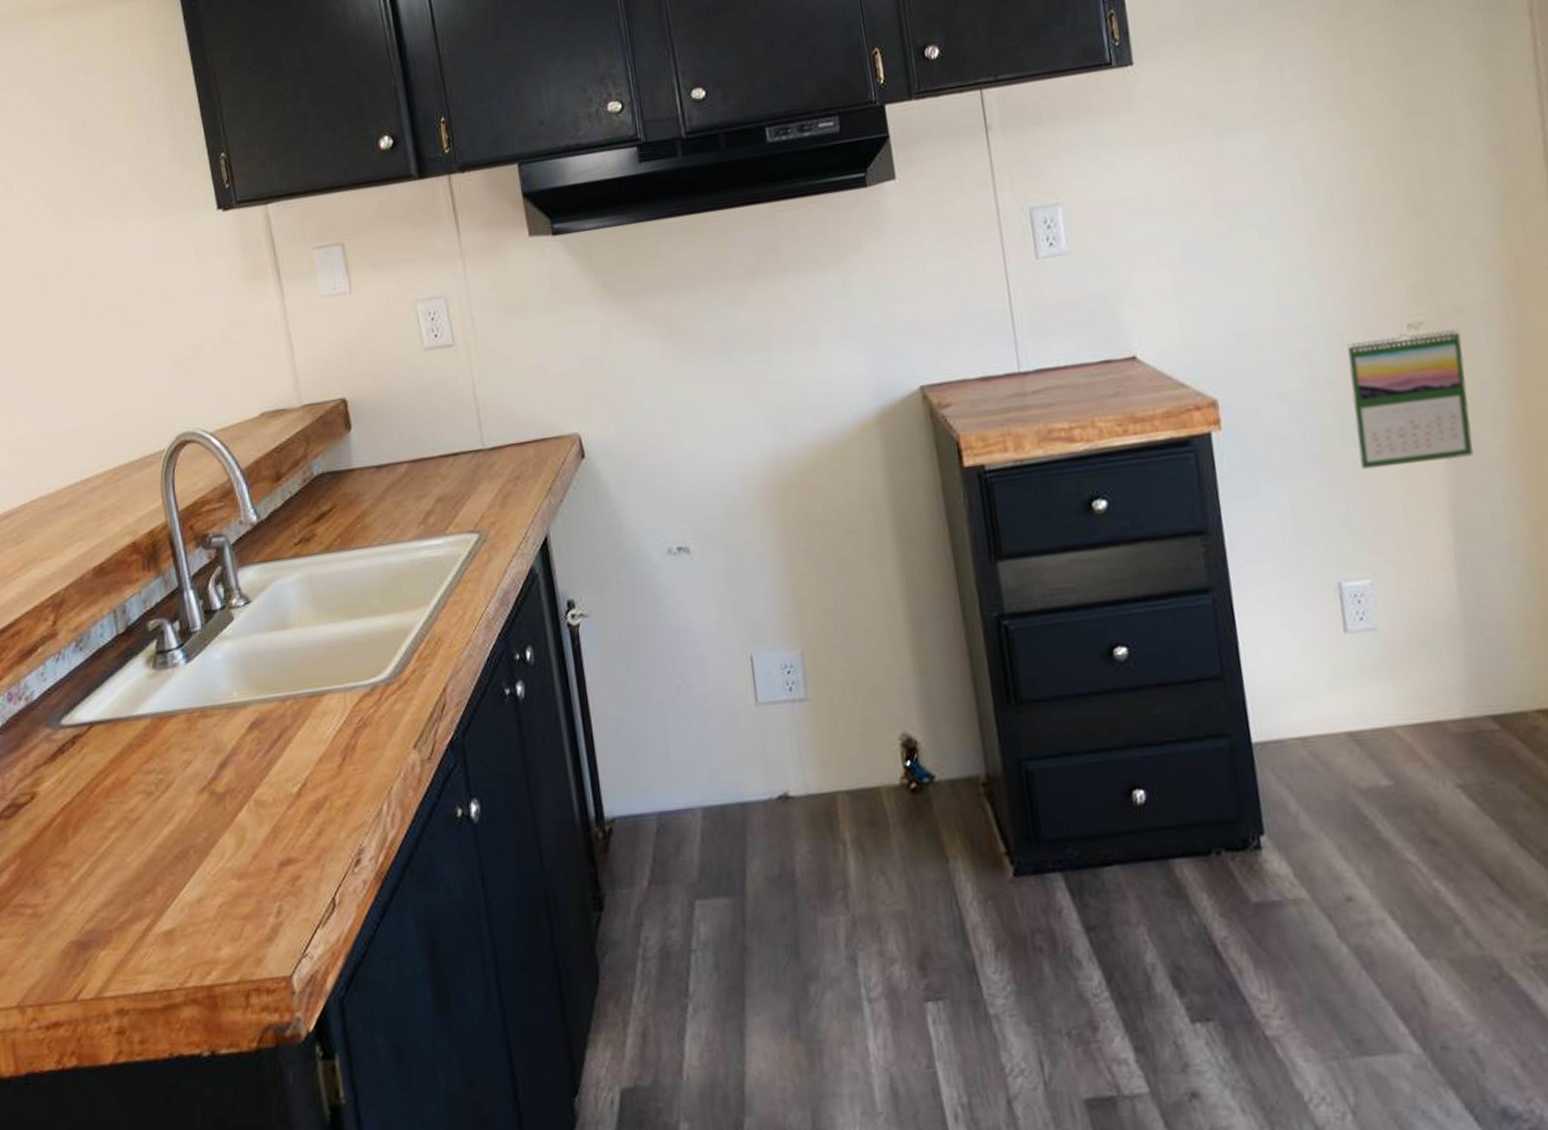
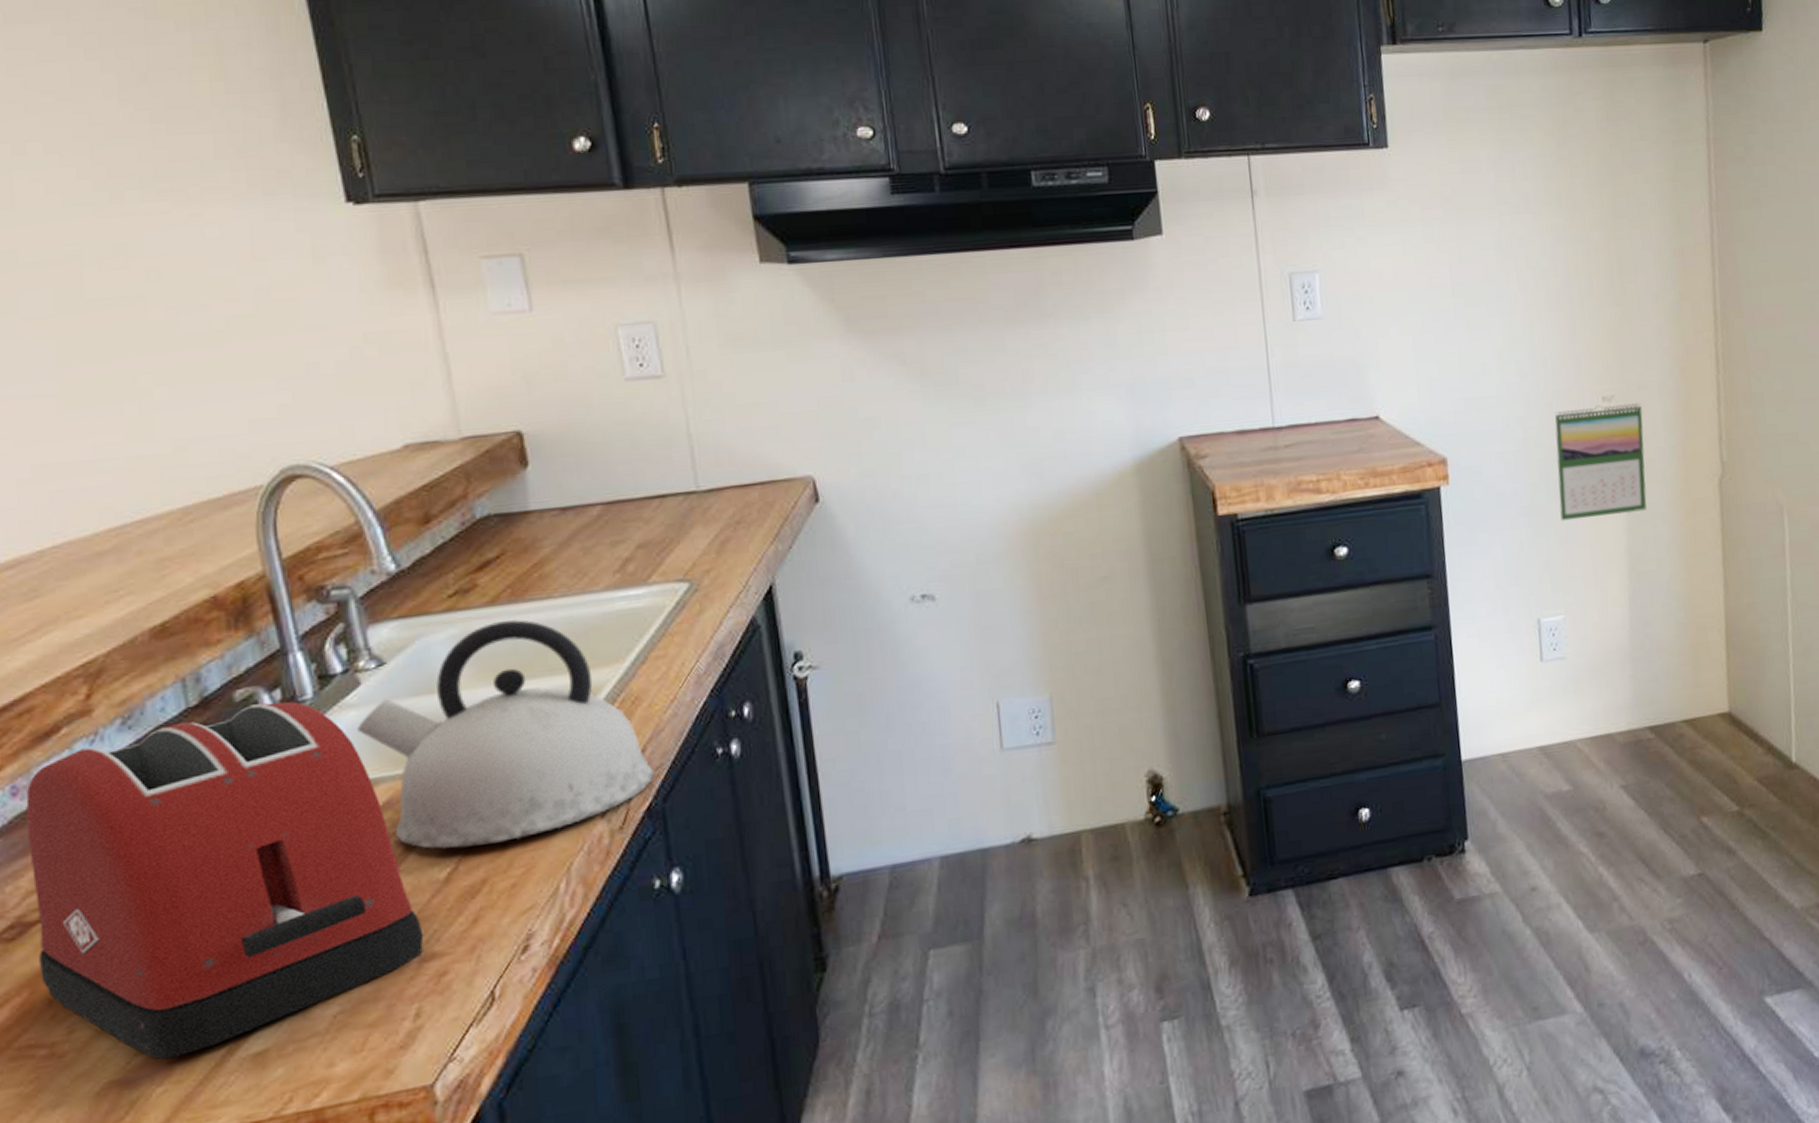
toaster: none [17,632,282,928] -> present [26,701,424,1060]
kettle: none [232,565,454,767] -> present [357,619,654,849]

